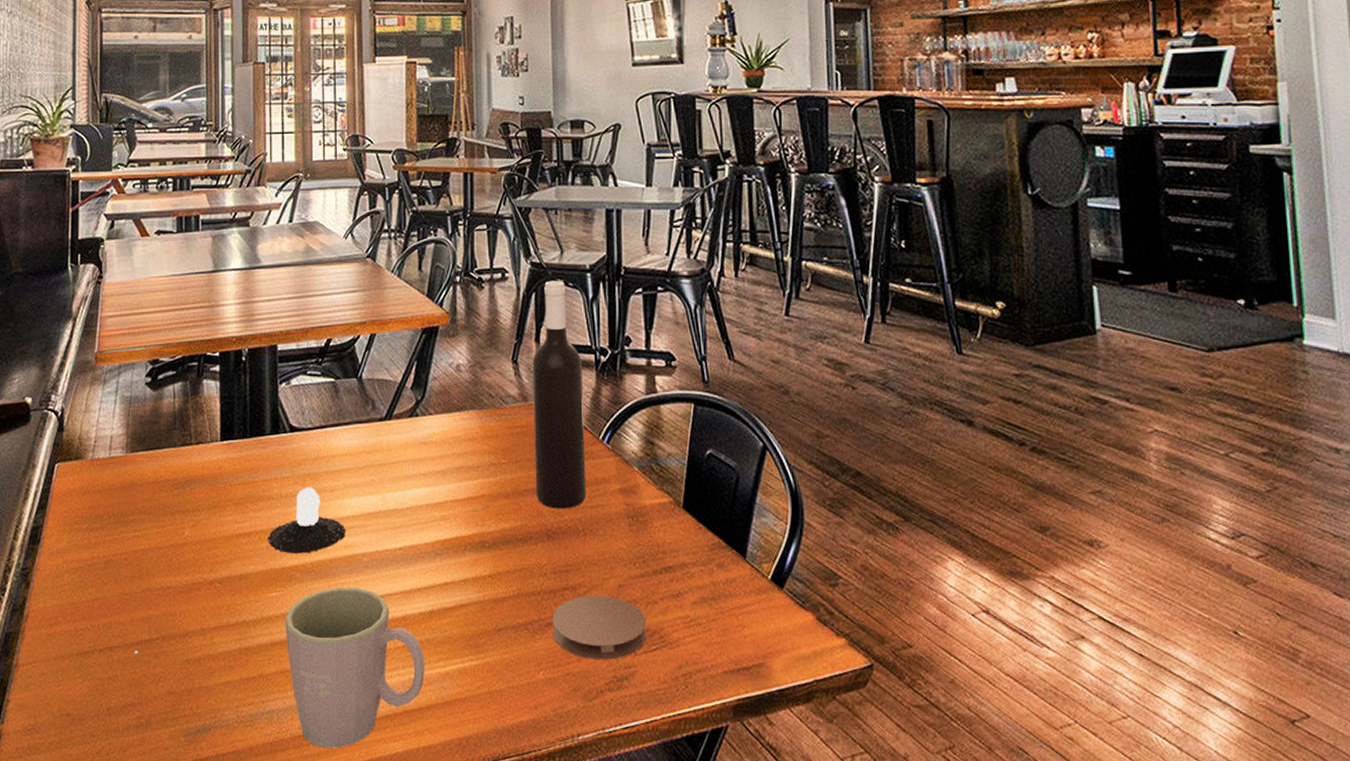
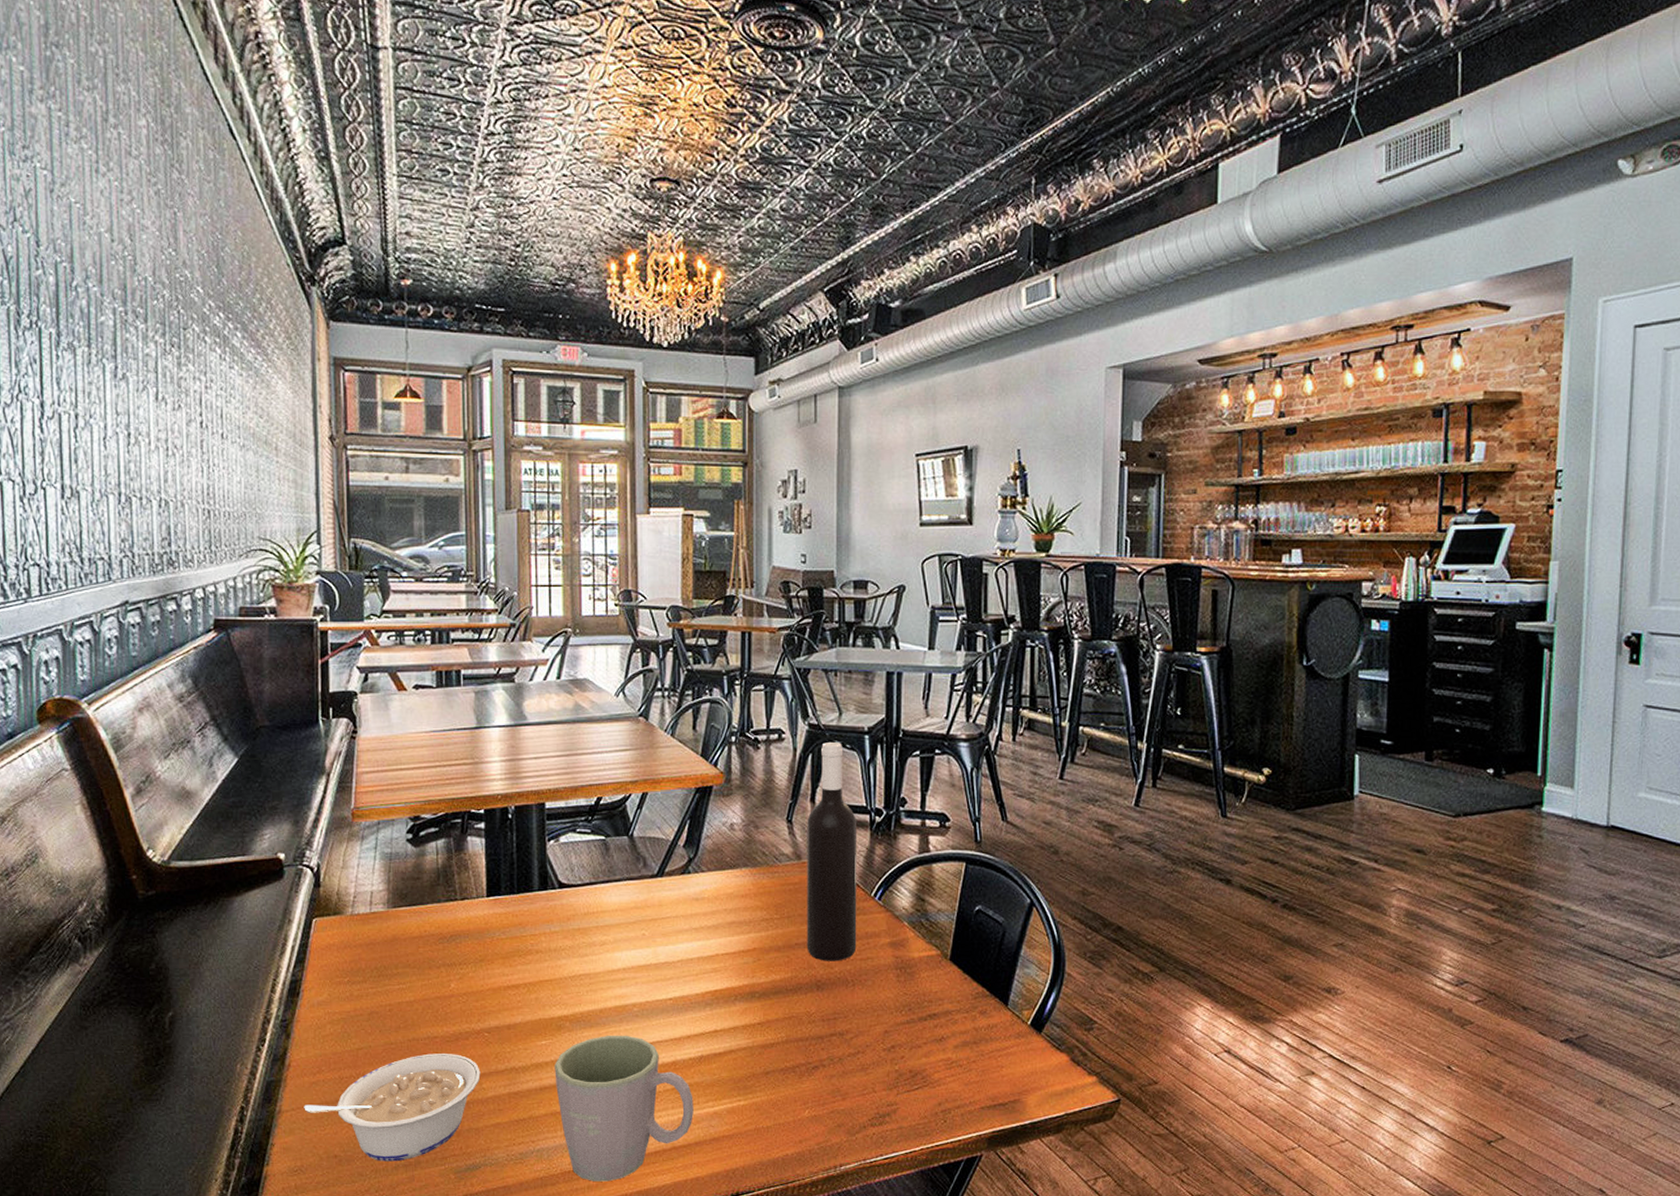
legume: none [40,605,212,722] -> present [304,1053,481,1162]
candle: present [267,487,346,554] -> none [535,941,616,1004]
coaster: present [552,595,647,661] -> none [819,1040,910,1099]

